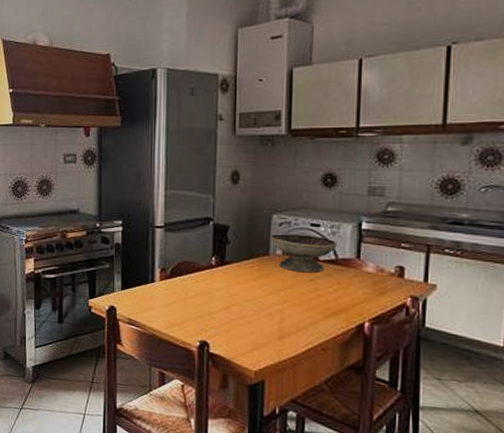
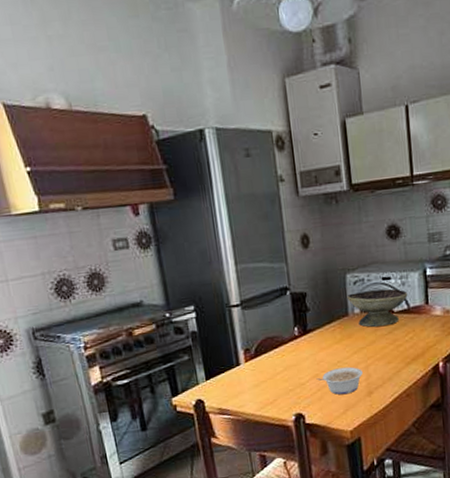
legume: none [227,305,276,333] -> present [316,366,363,395]

